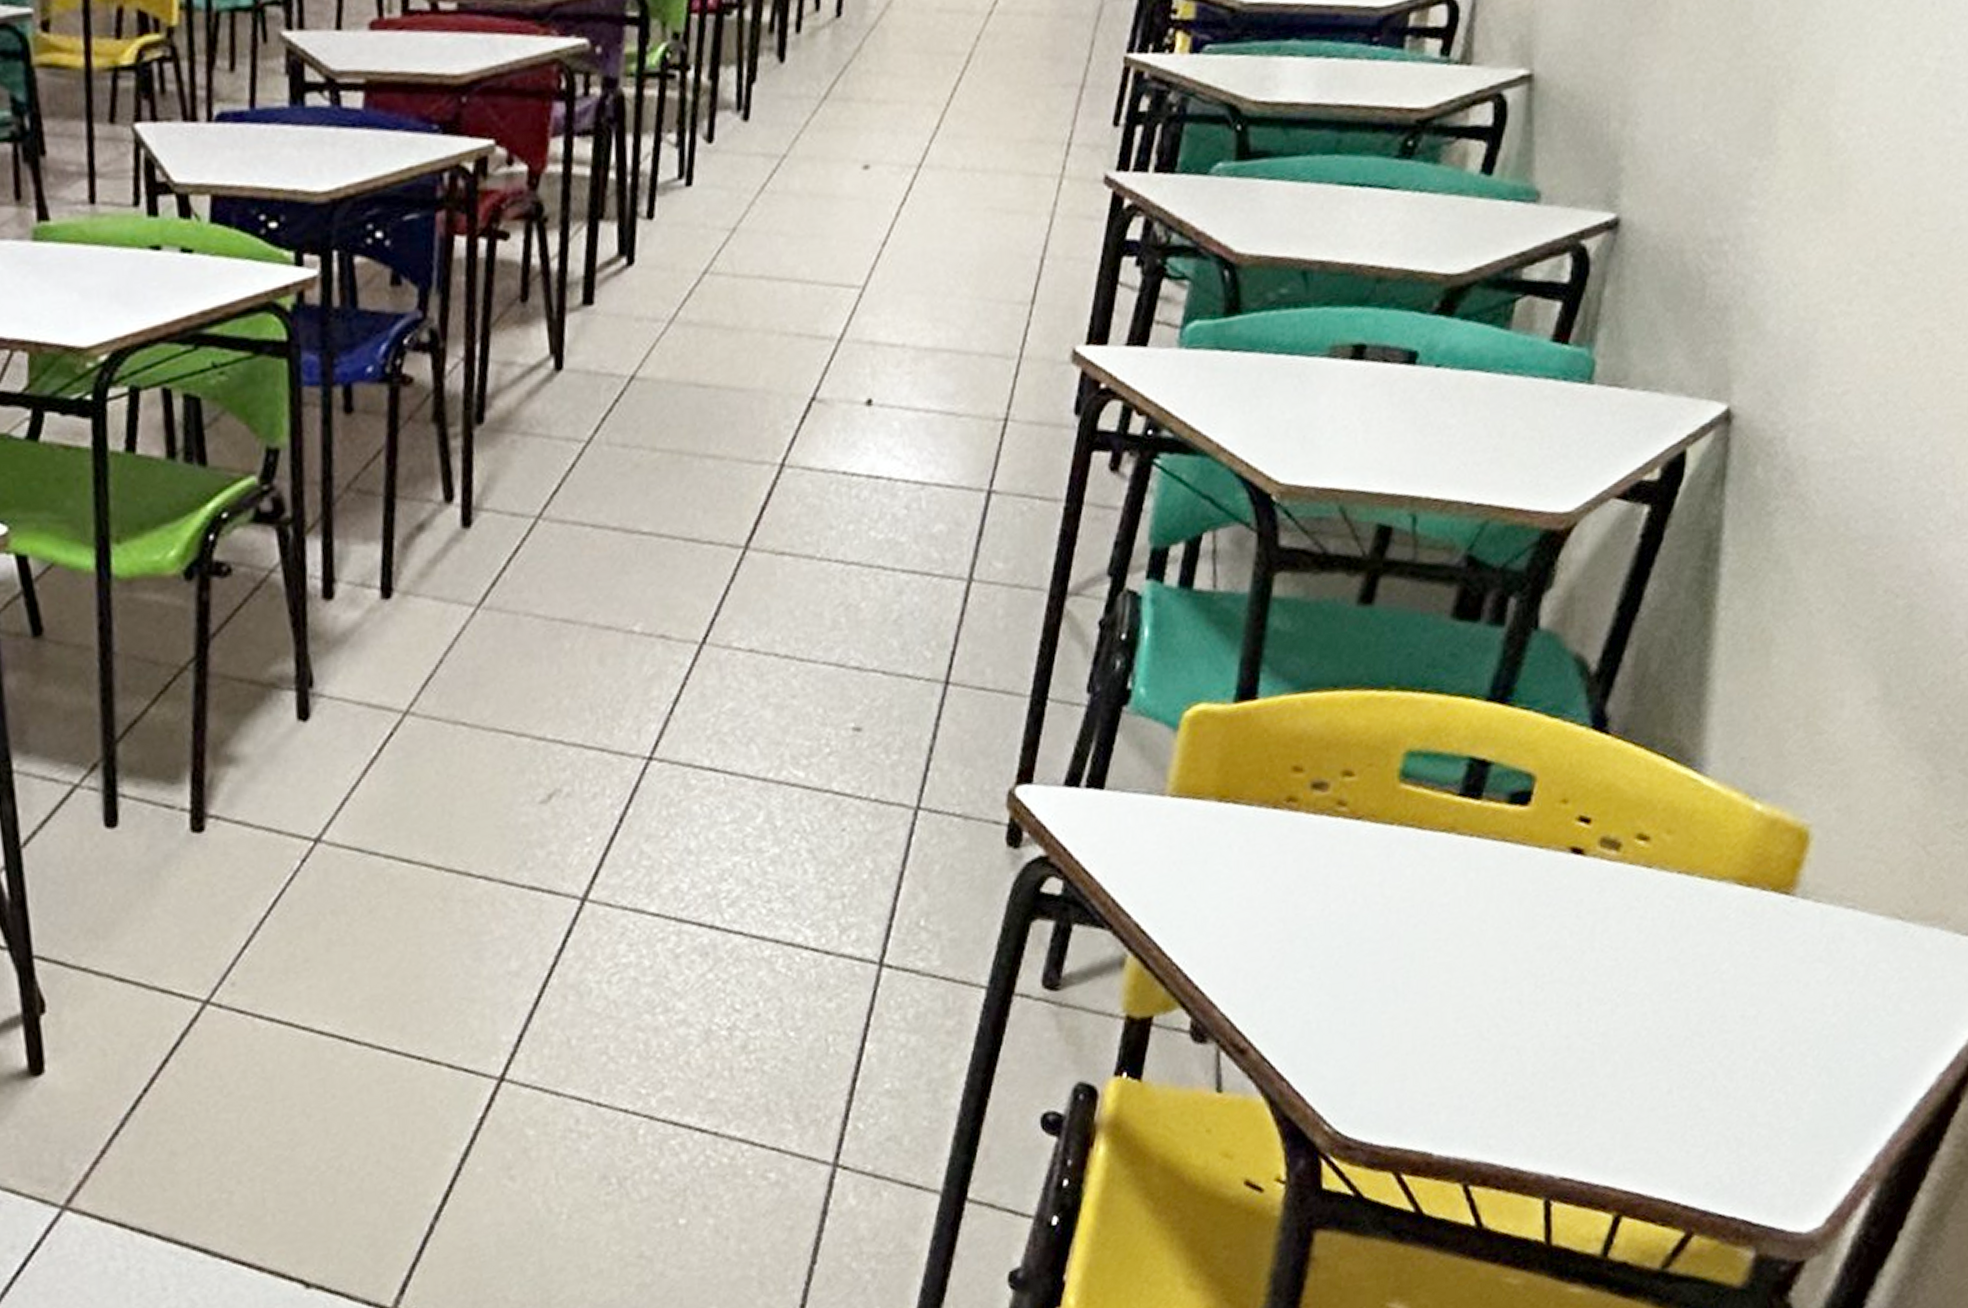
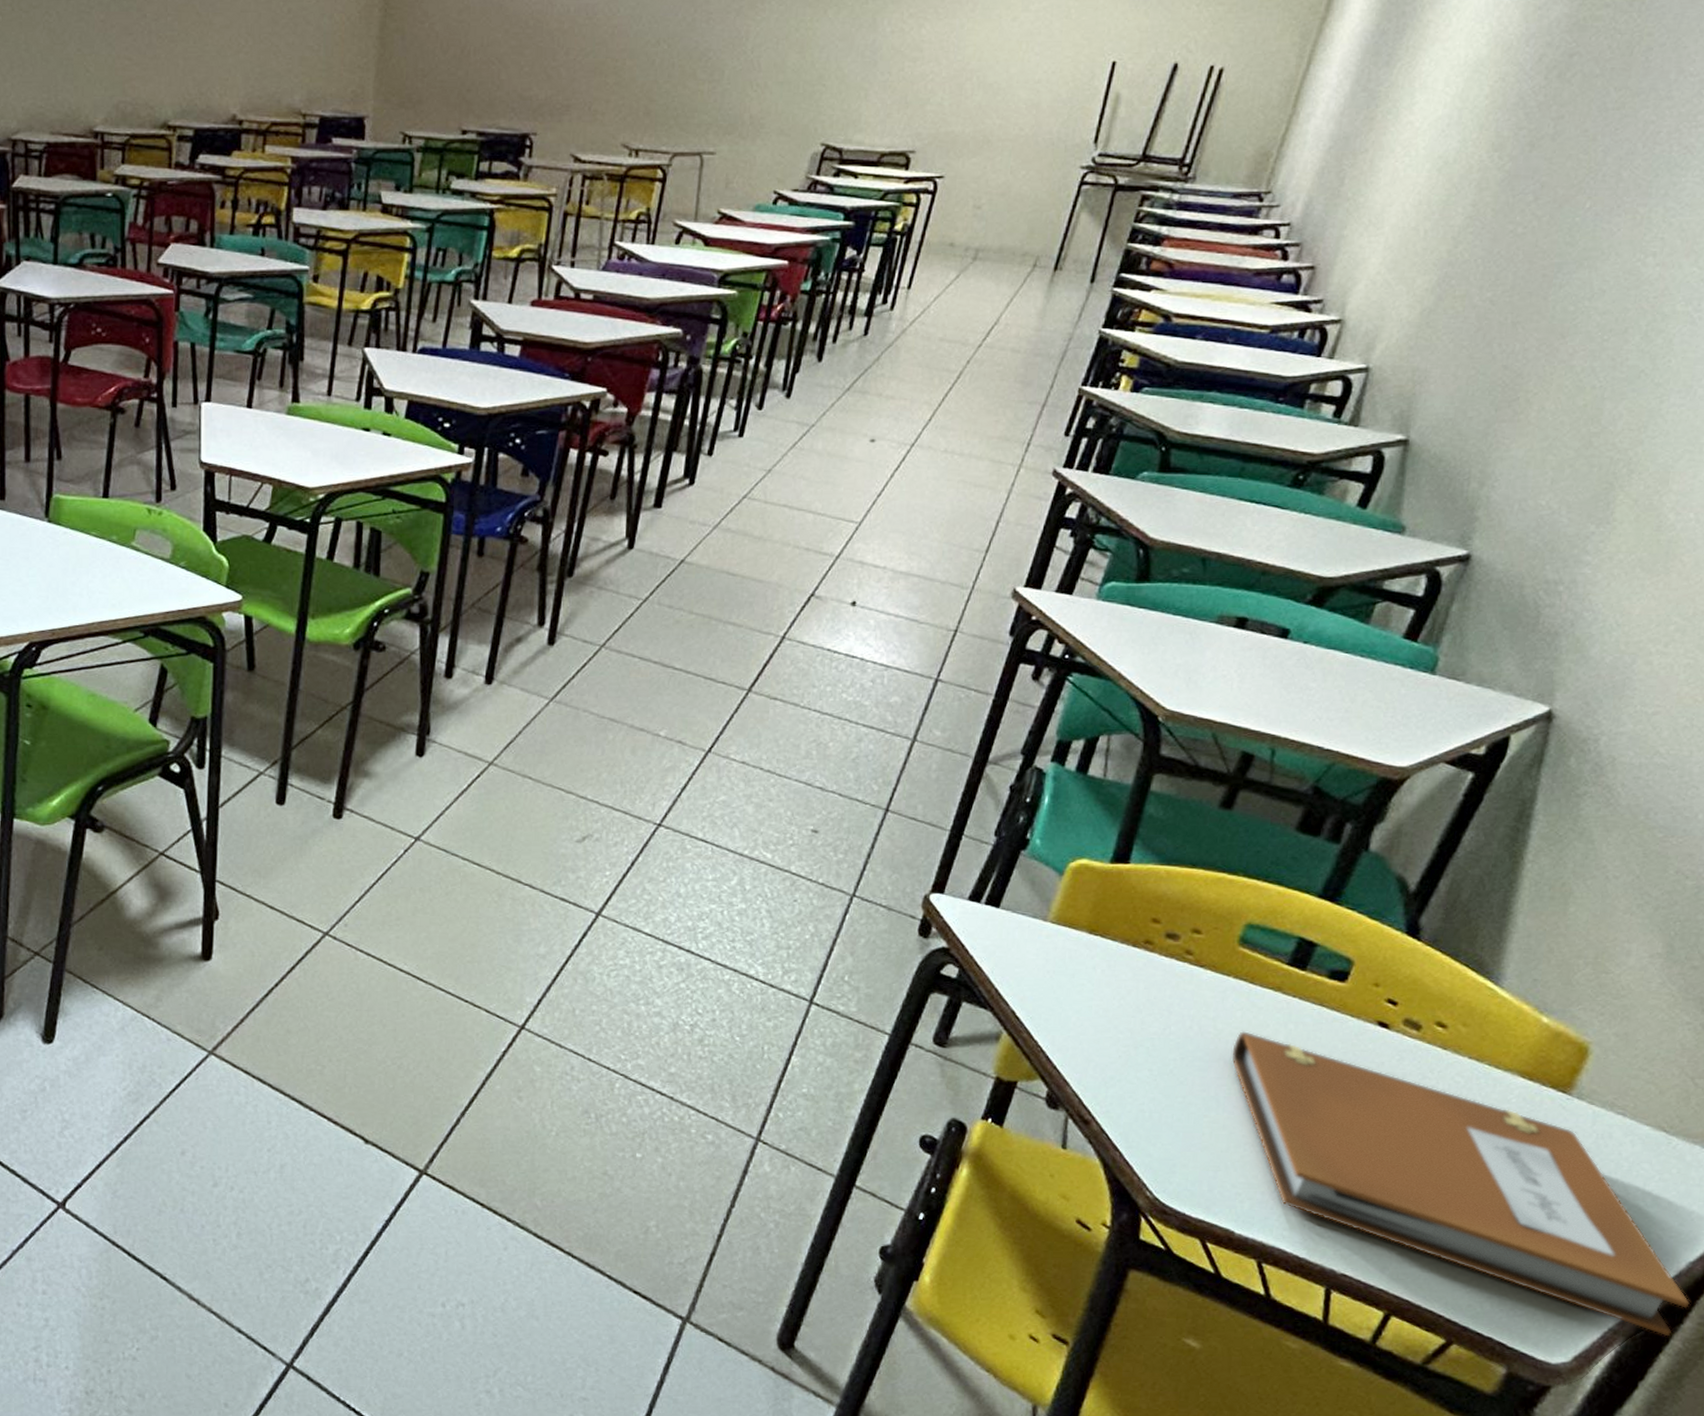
notebook: none [1406,892,1944,1170] -> present [1231,1031,1690,1337]

